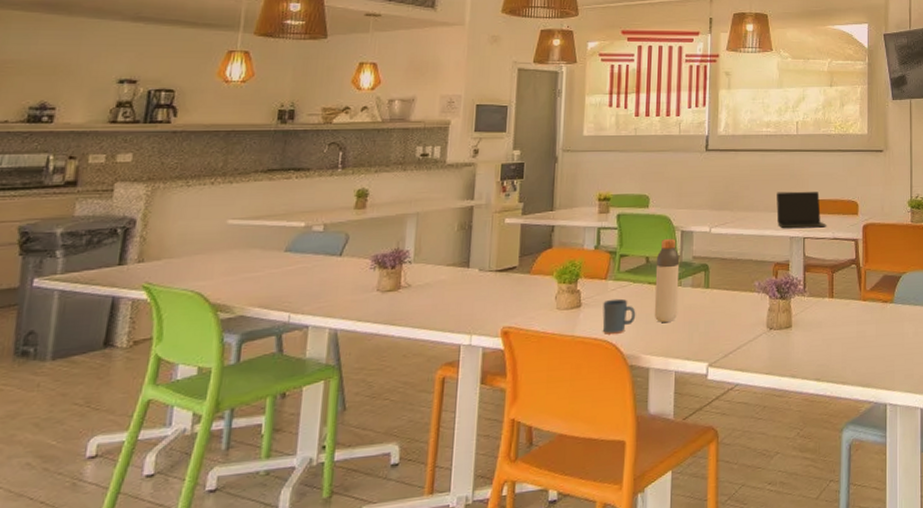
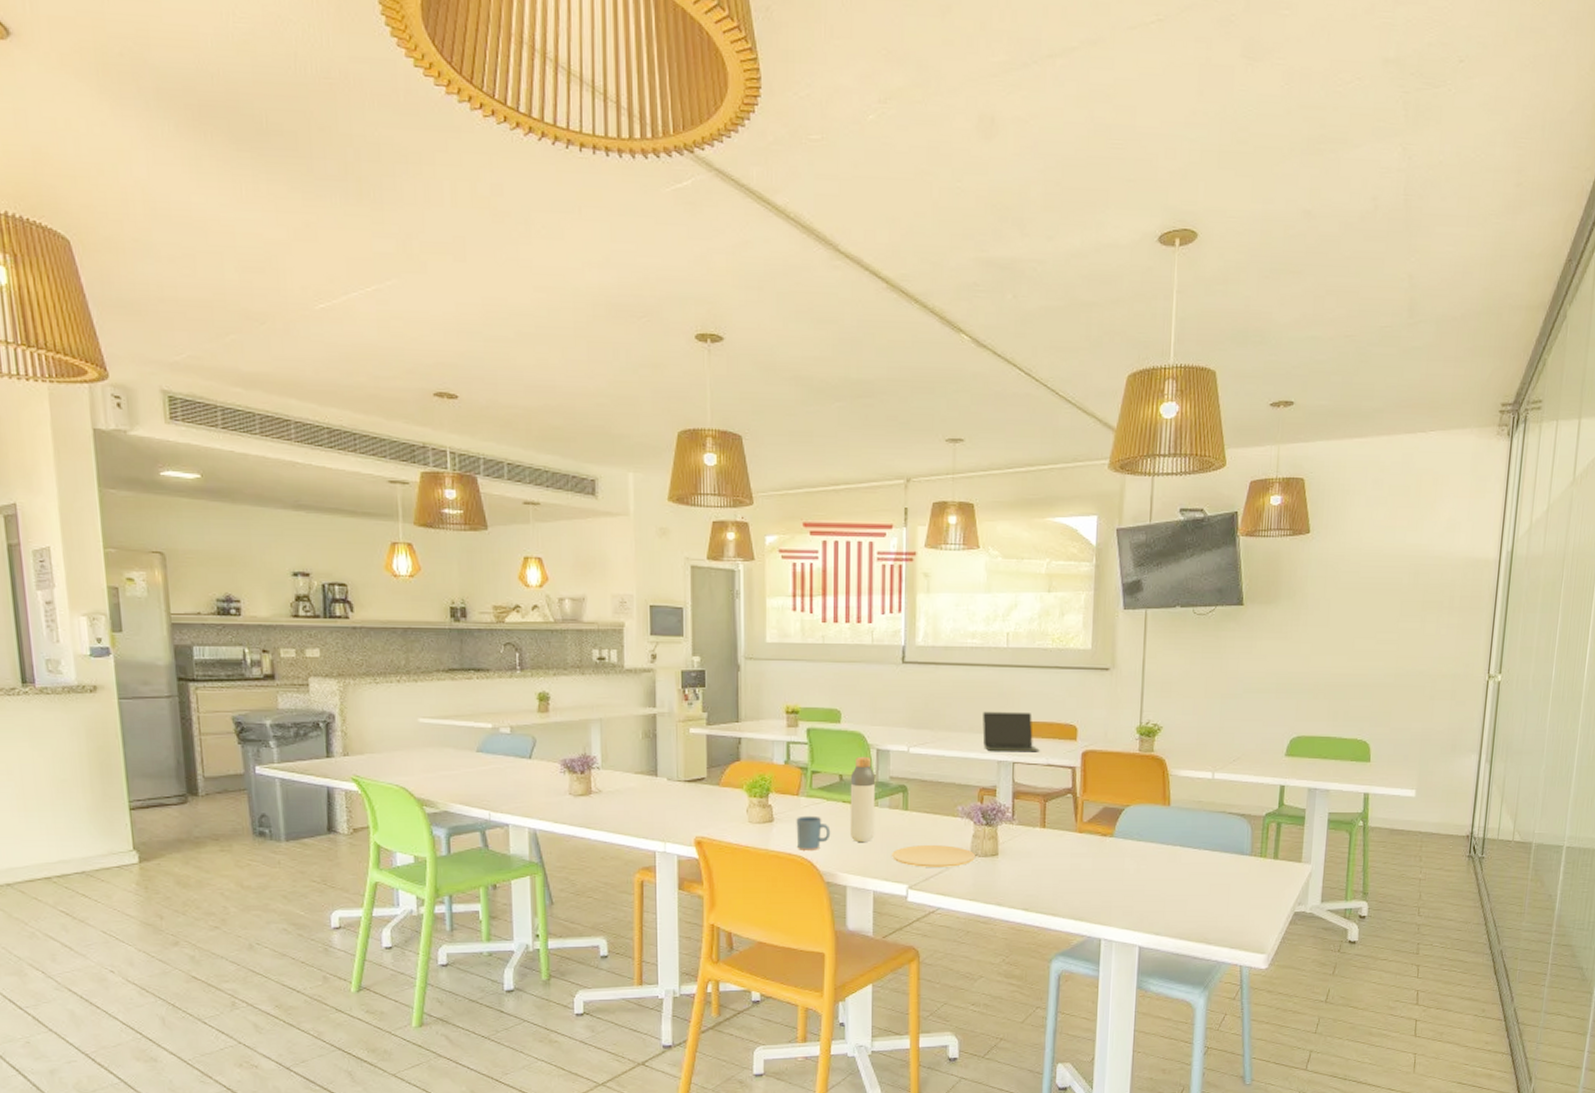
plate: none [693,320,772,344] -> present [892,845,976,867]

